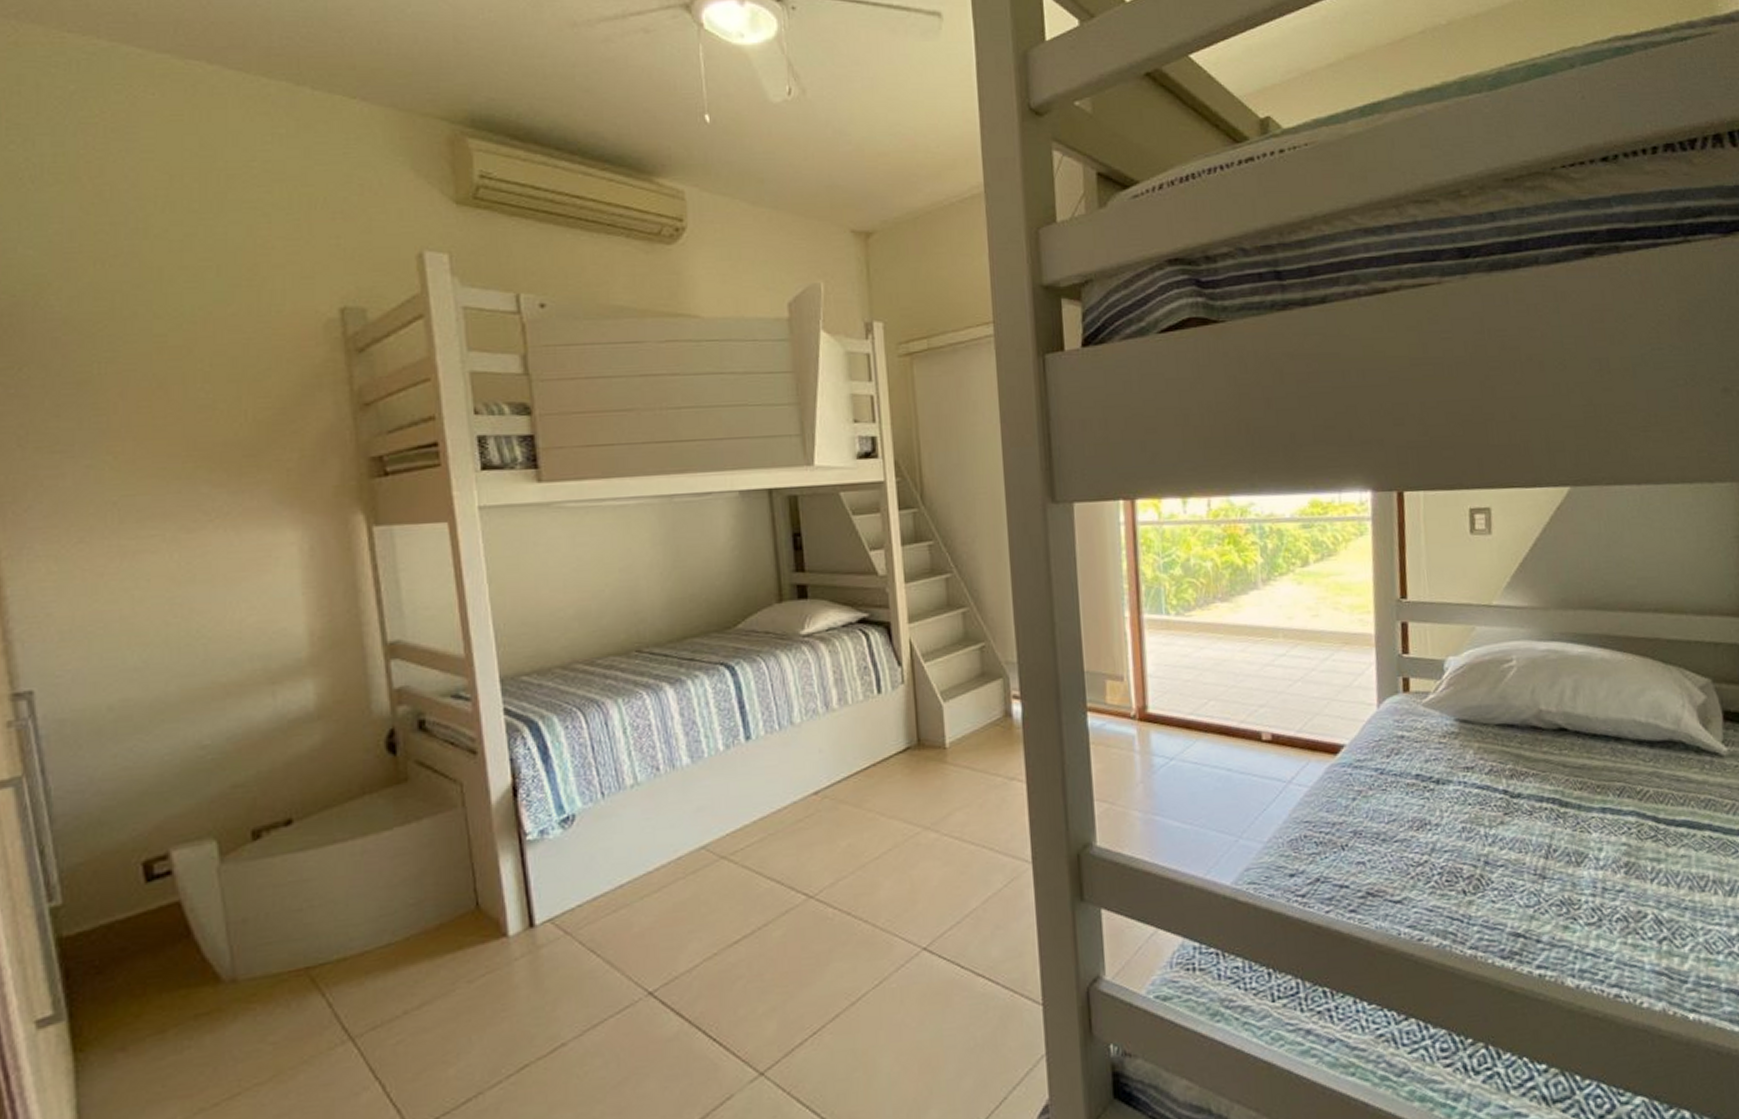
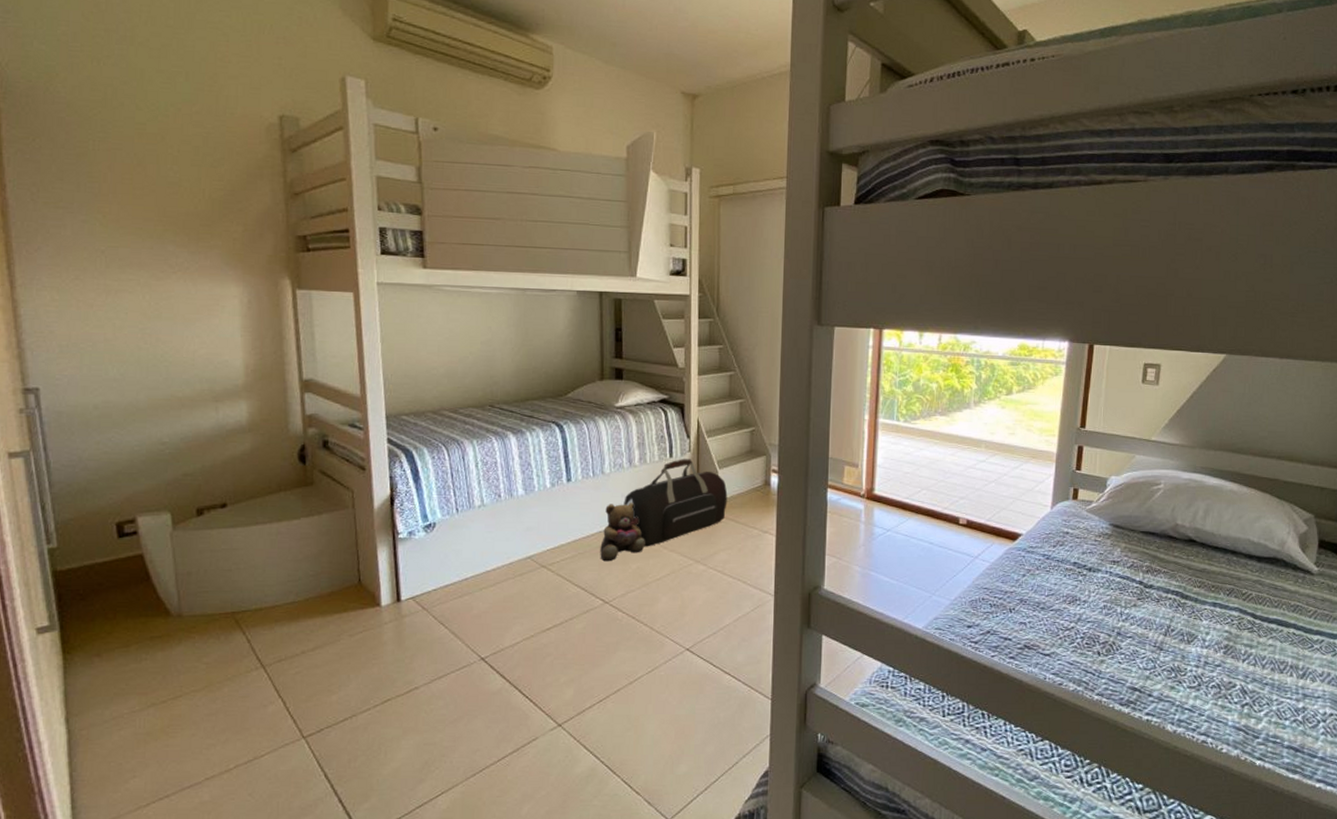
teddy bear: none [796,758,856,842] -> present [600,502,645,562]
duffel bag: none [822,693,959,817] -> present [623,459,728,547]

